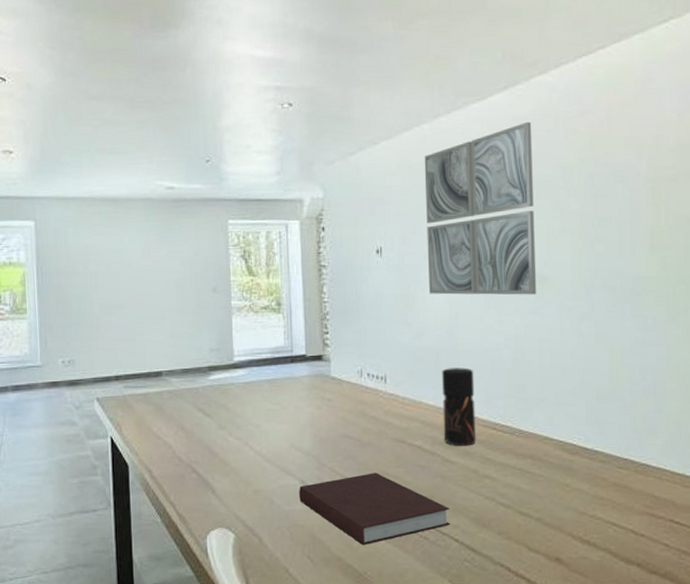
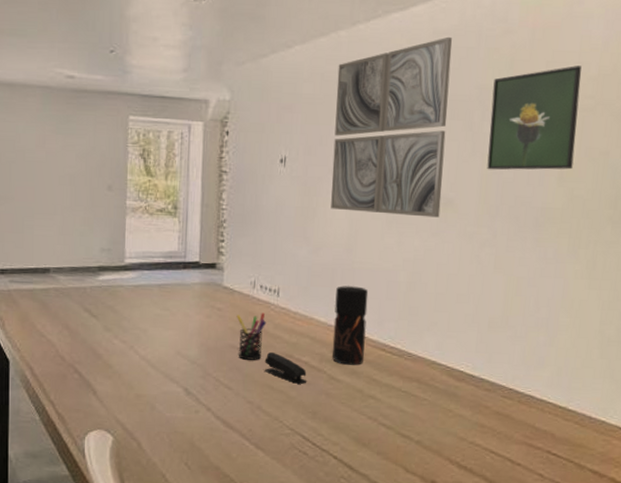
notebook: present [299,473,450,545] -> none [181,385,331,456]
pen holder: none [346,400,377,448] -> present [236,312,267,360]
stapler: none [378,438,422,468] -> present [264,351,307,384]
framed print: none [576,139,662,245] -> present [487,65,581,170]

